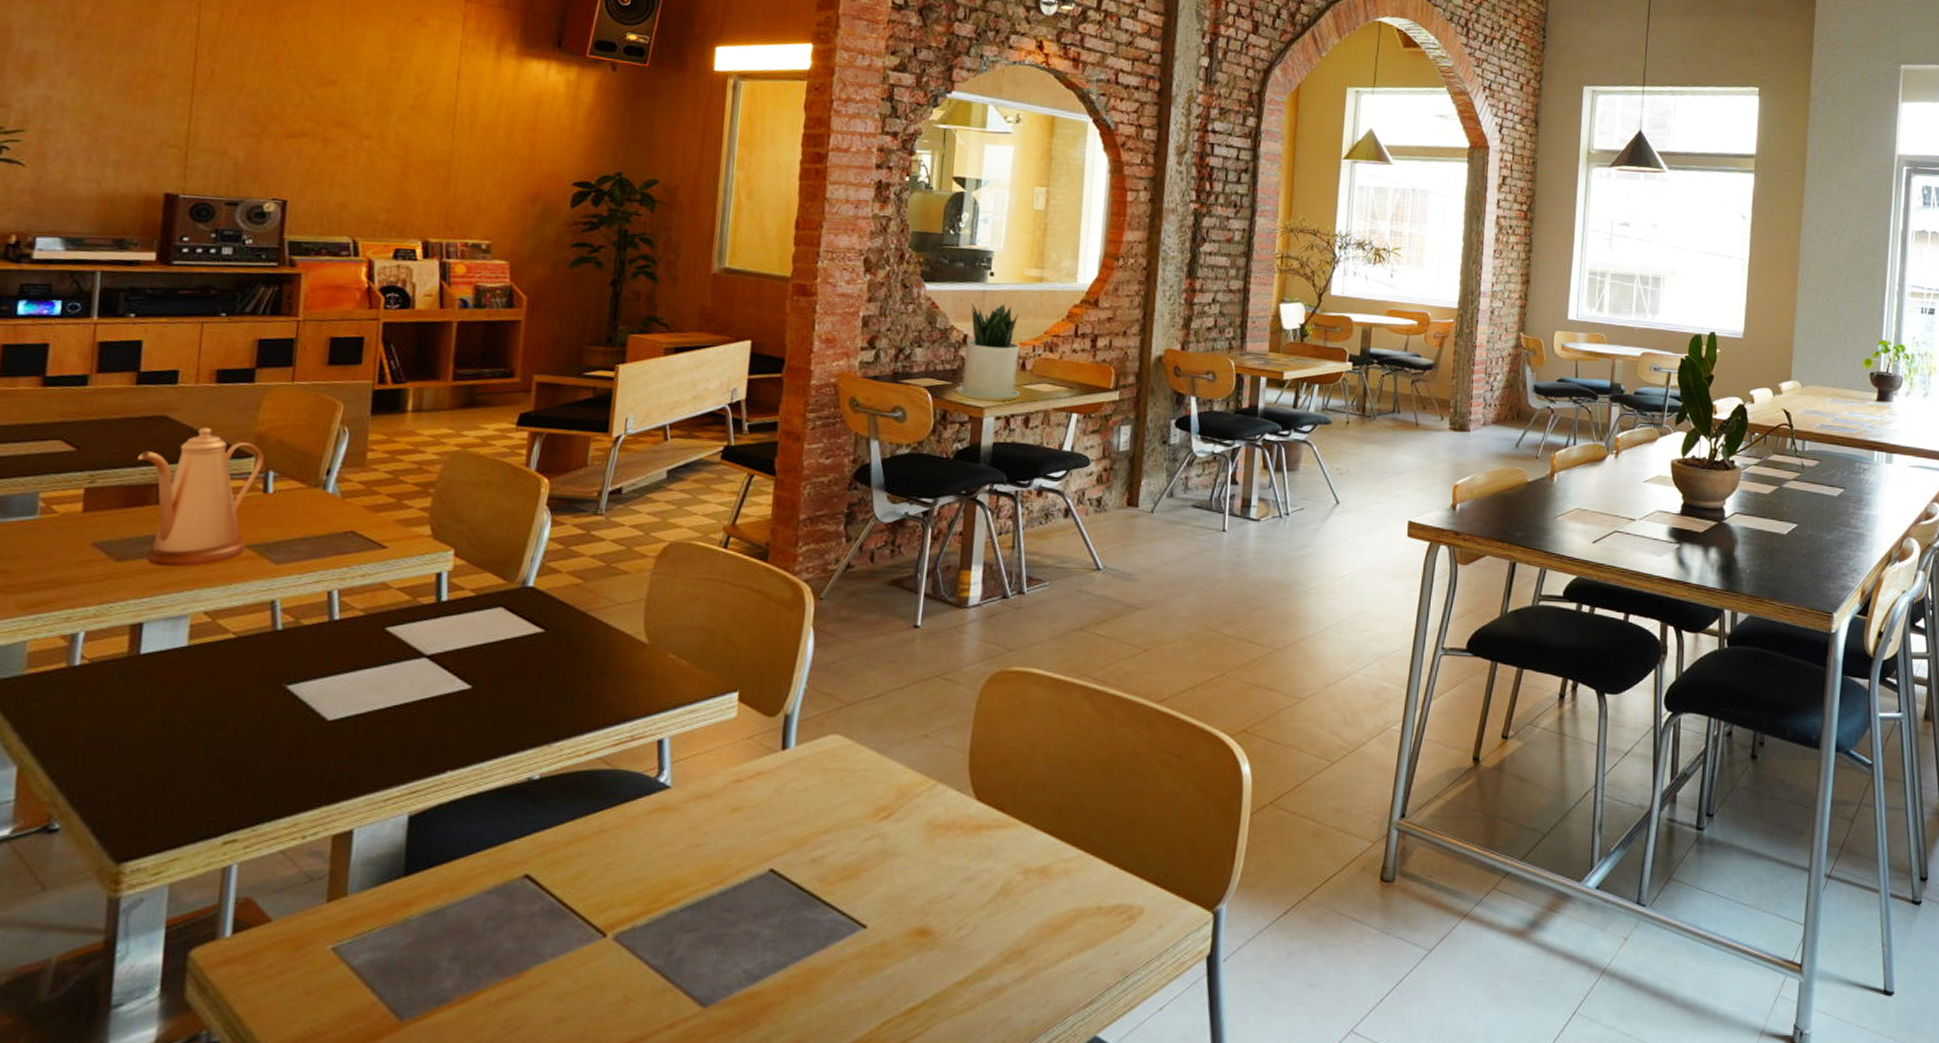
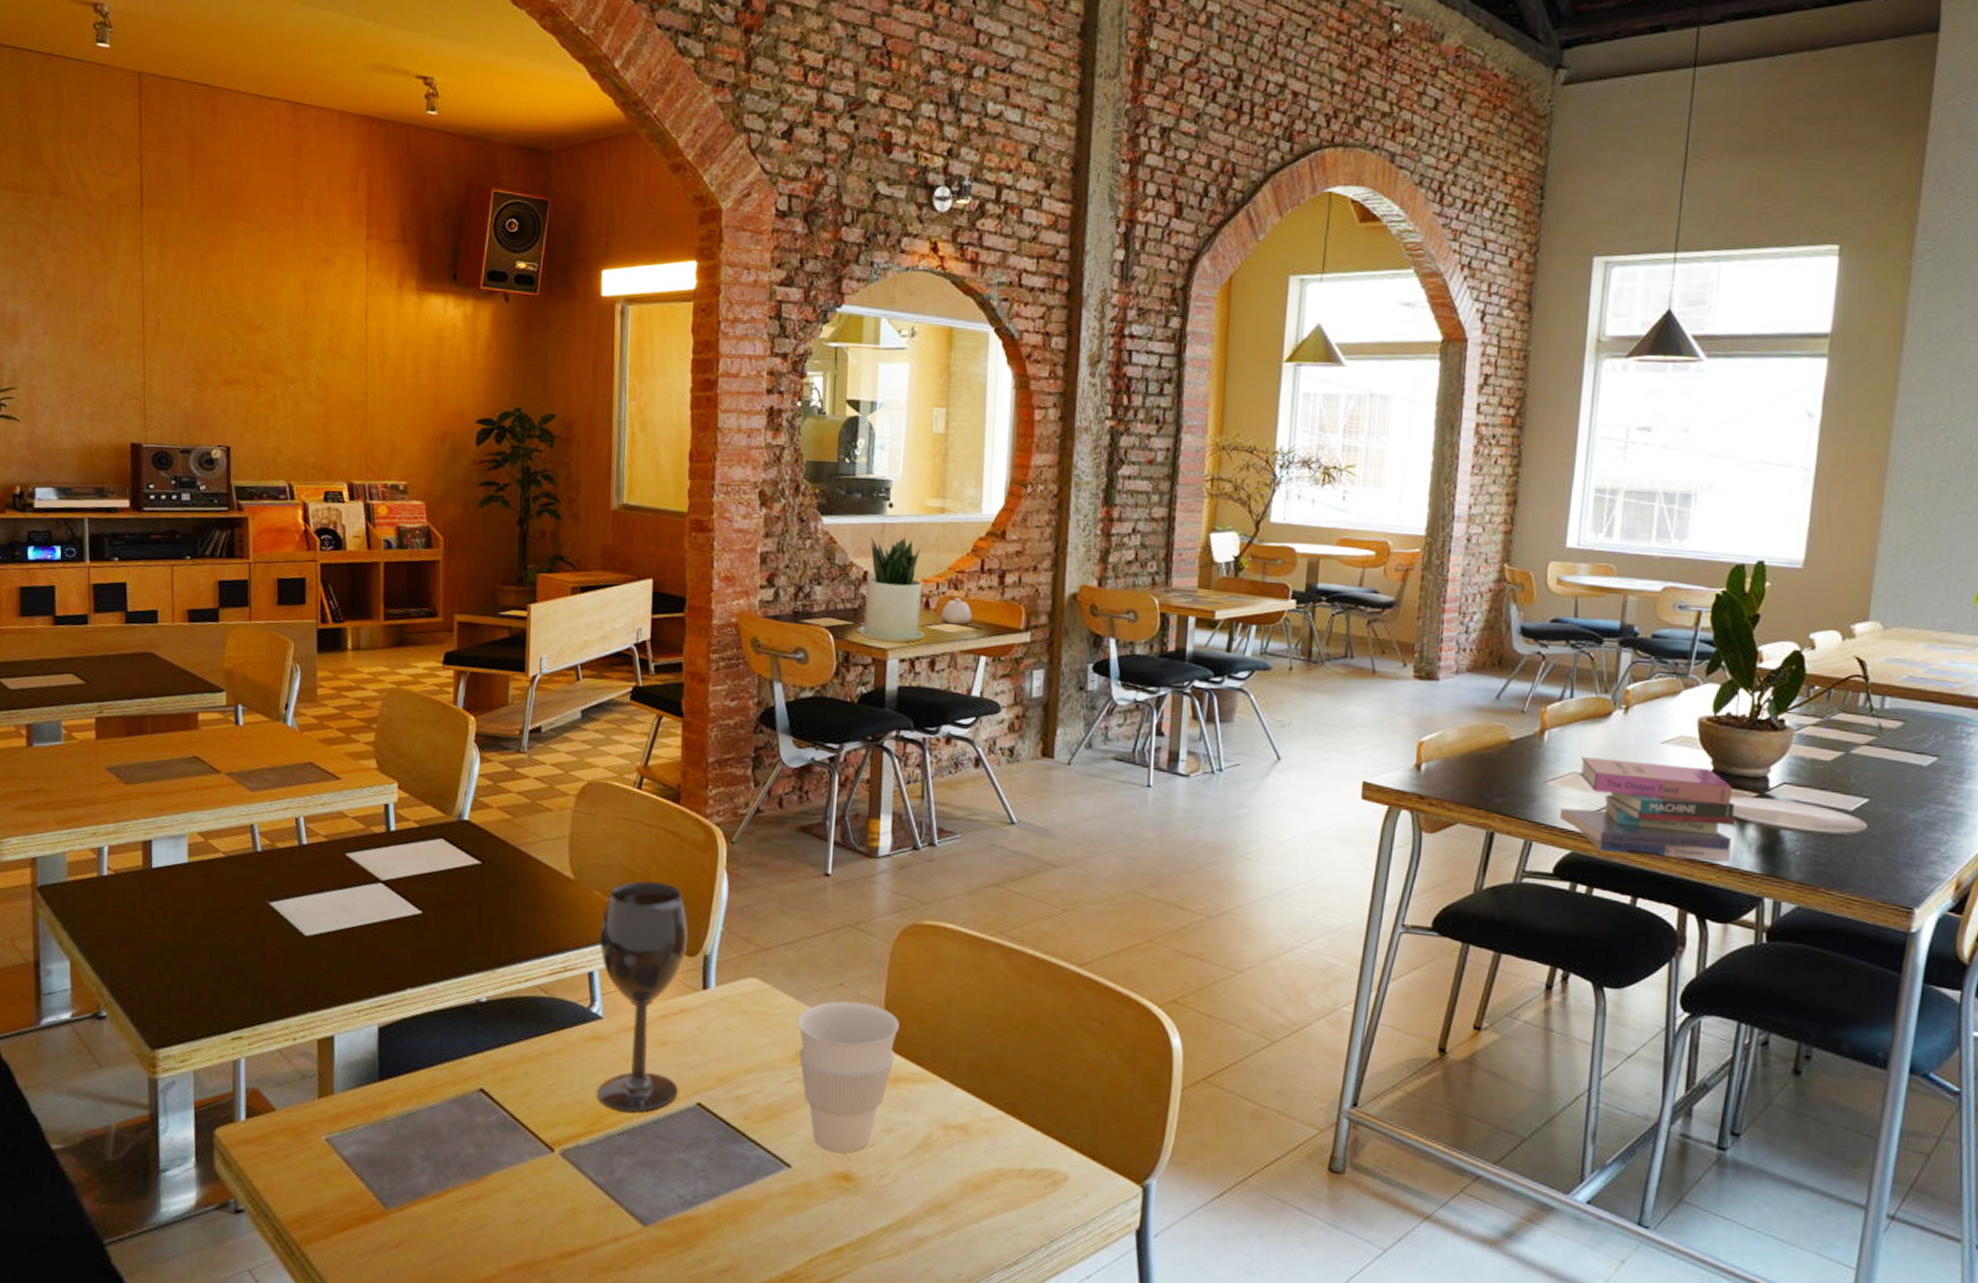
coffee pot: present [138,427,265,568] -> none [133,663,234,792]
wine glass: none [659,641,770,884] -> present [597,881,689,1112]
cup: none [879,751,983,907] -> present [797,1001,899,1153]
sugar bowl: none [1036,360,1066,385] -> present [941,598,973,625]
books: none [1567,495,1700,581] -> present [1560,757,1735,863]
plate: none [1696,525,1797,555] -> present [1729,796,1867,835]

